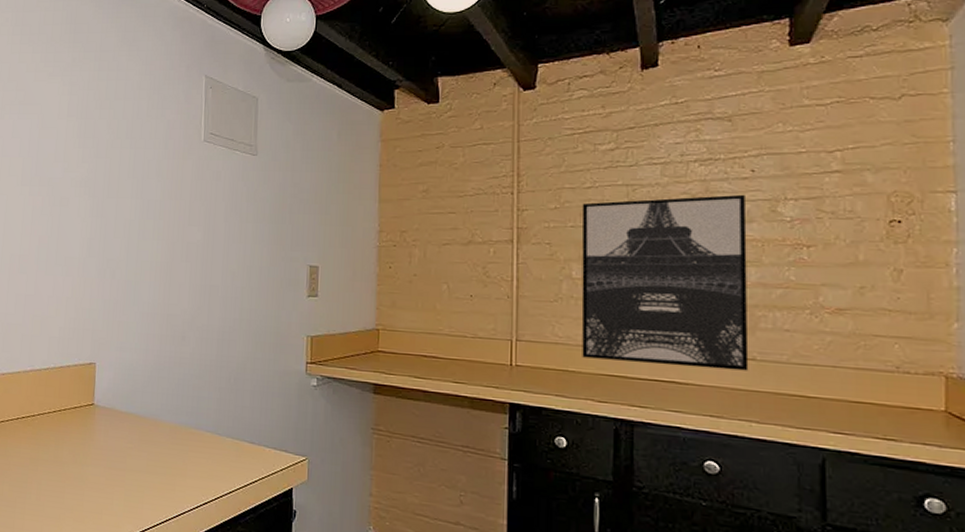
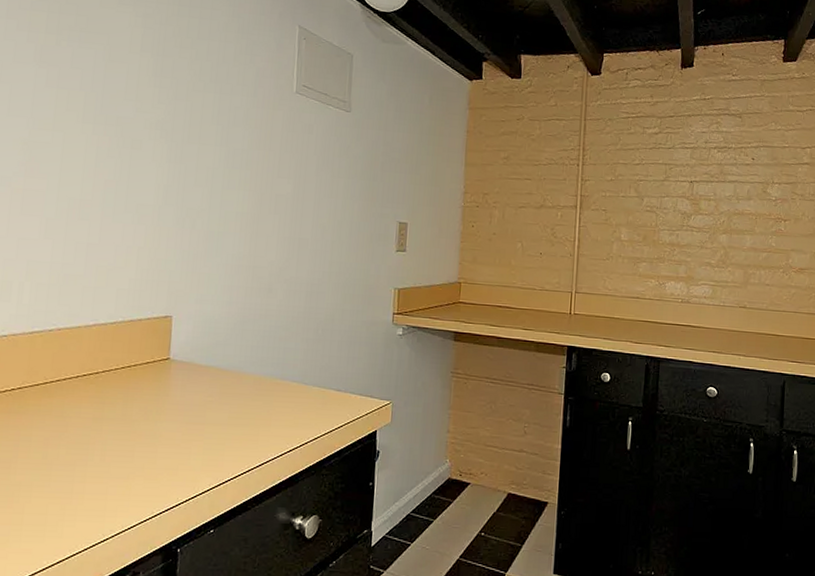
wall art: present [581,194,749,371] -> none [625,177,747,316]

